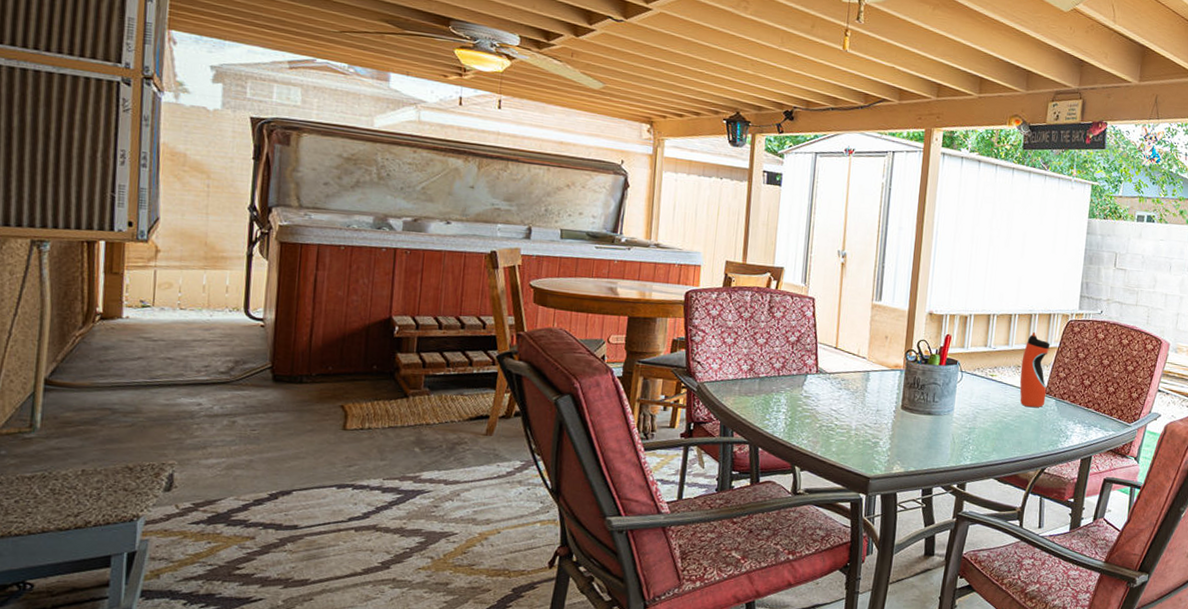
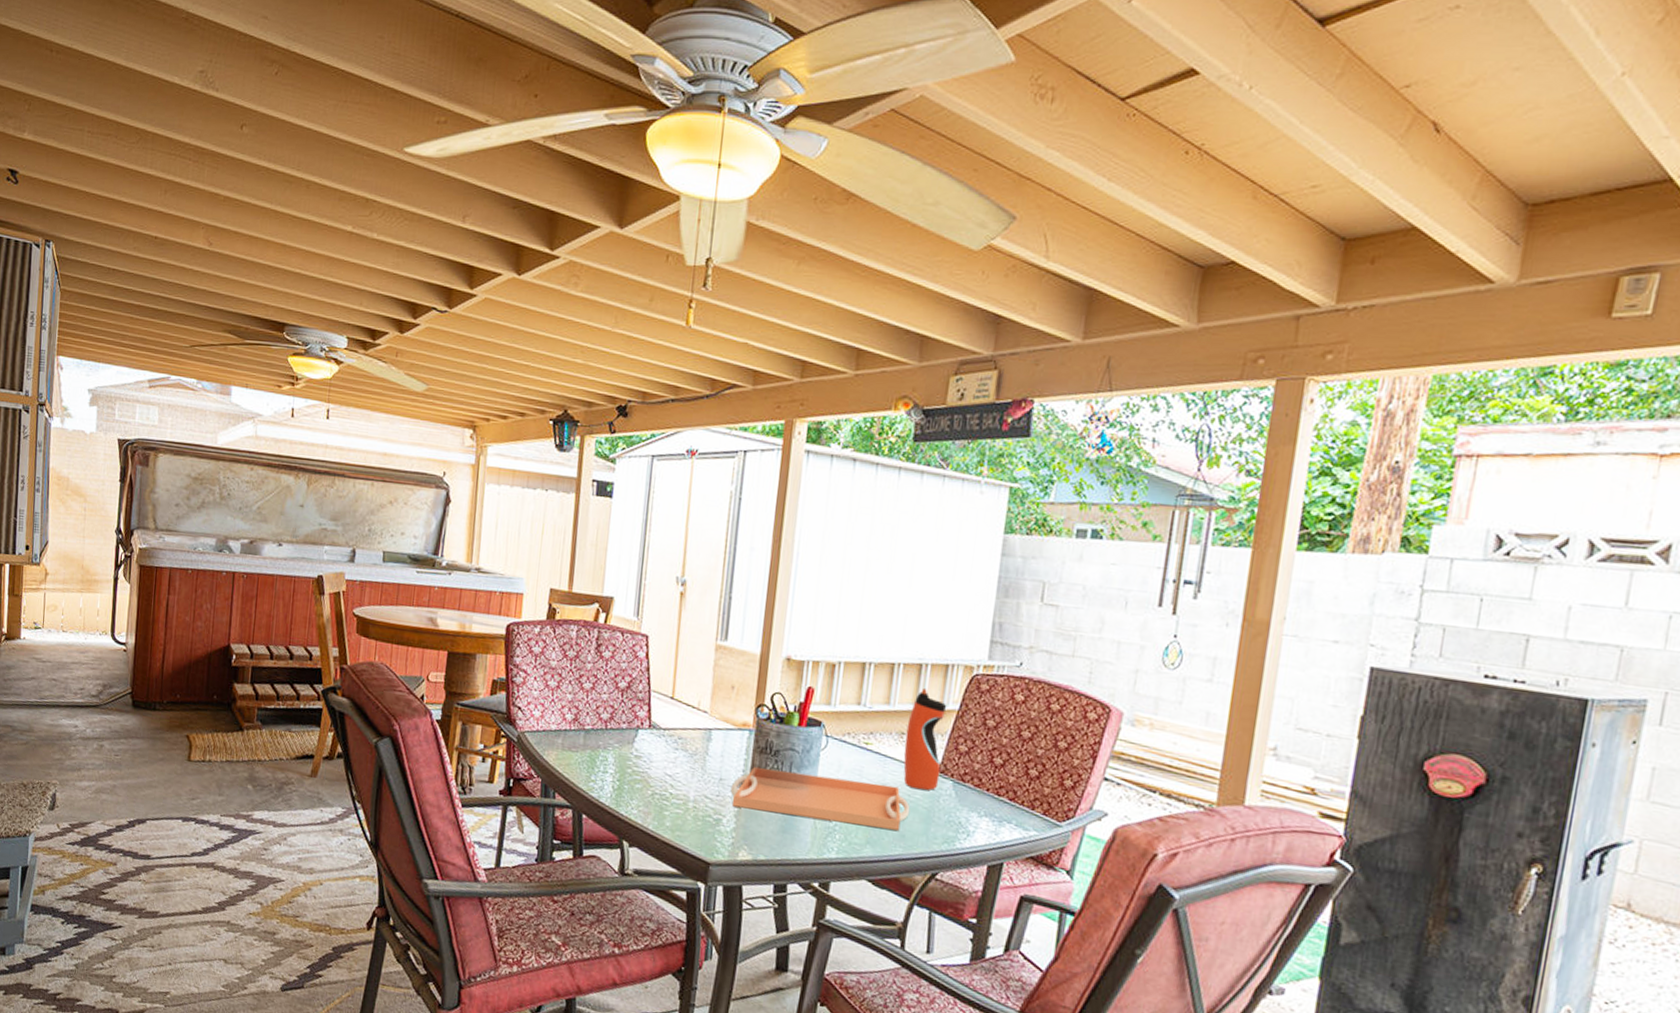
serving tray: none [885,399,1025,439] -> present [730,767,910,831]

